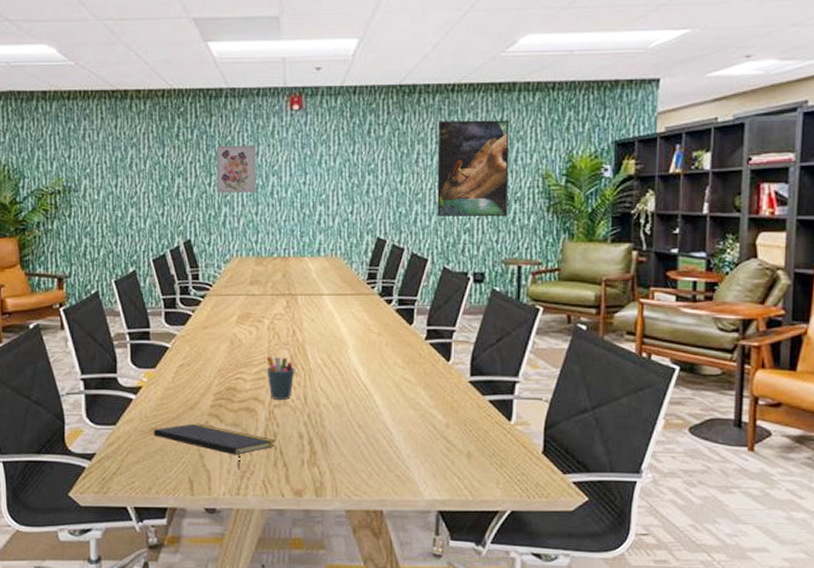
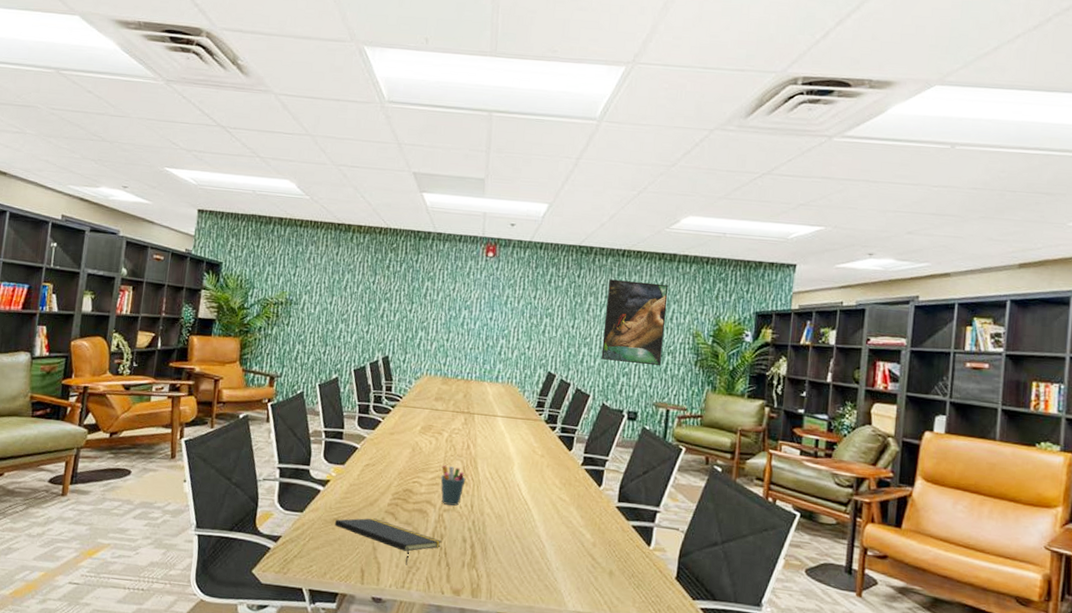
wall art: present [216,145,256,193] -> none [416,278,453,322]

